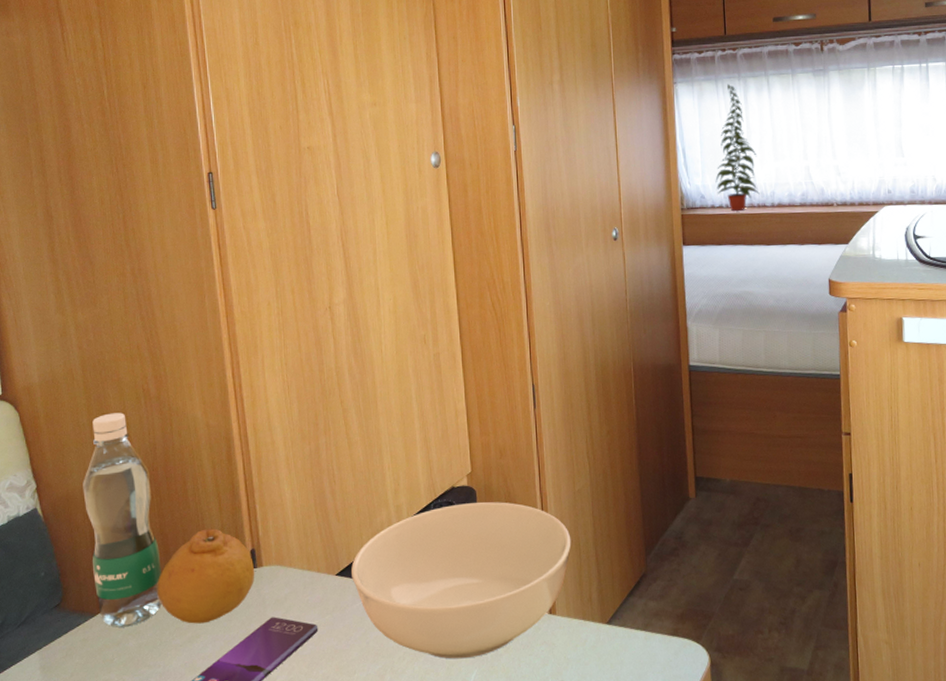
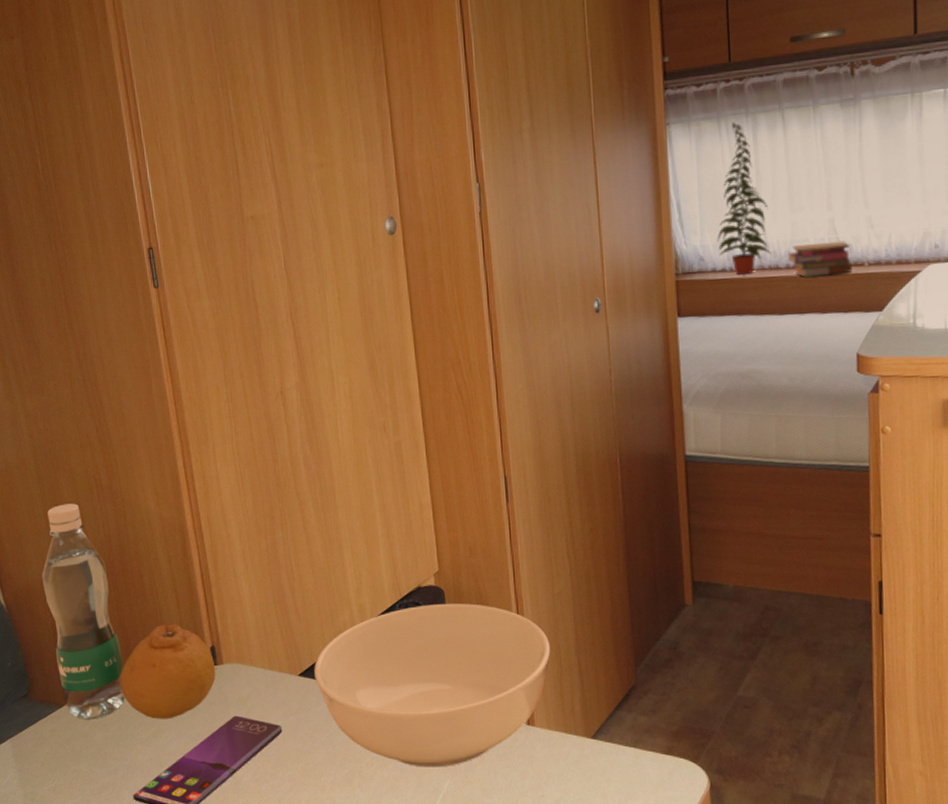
books: none [773,185,824,214] -> present [788,240,852,277]

